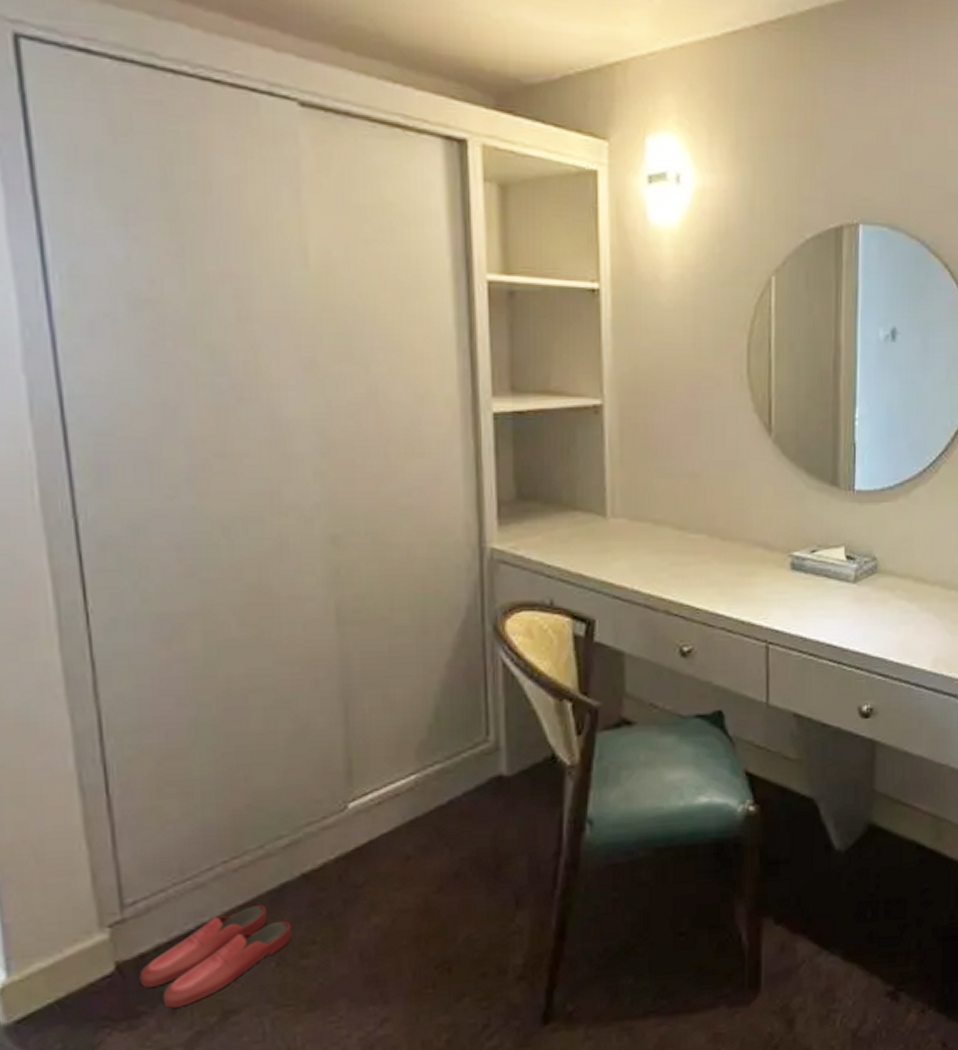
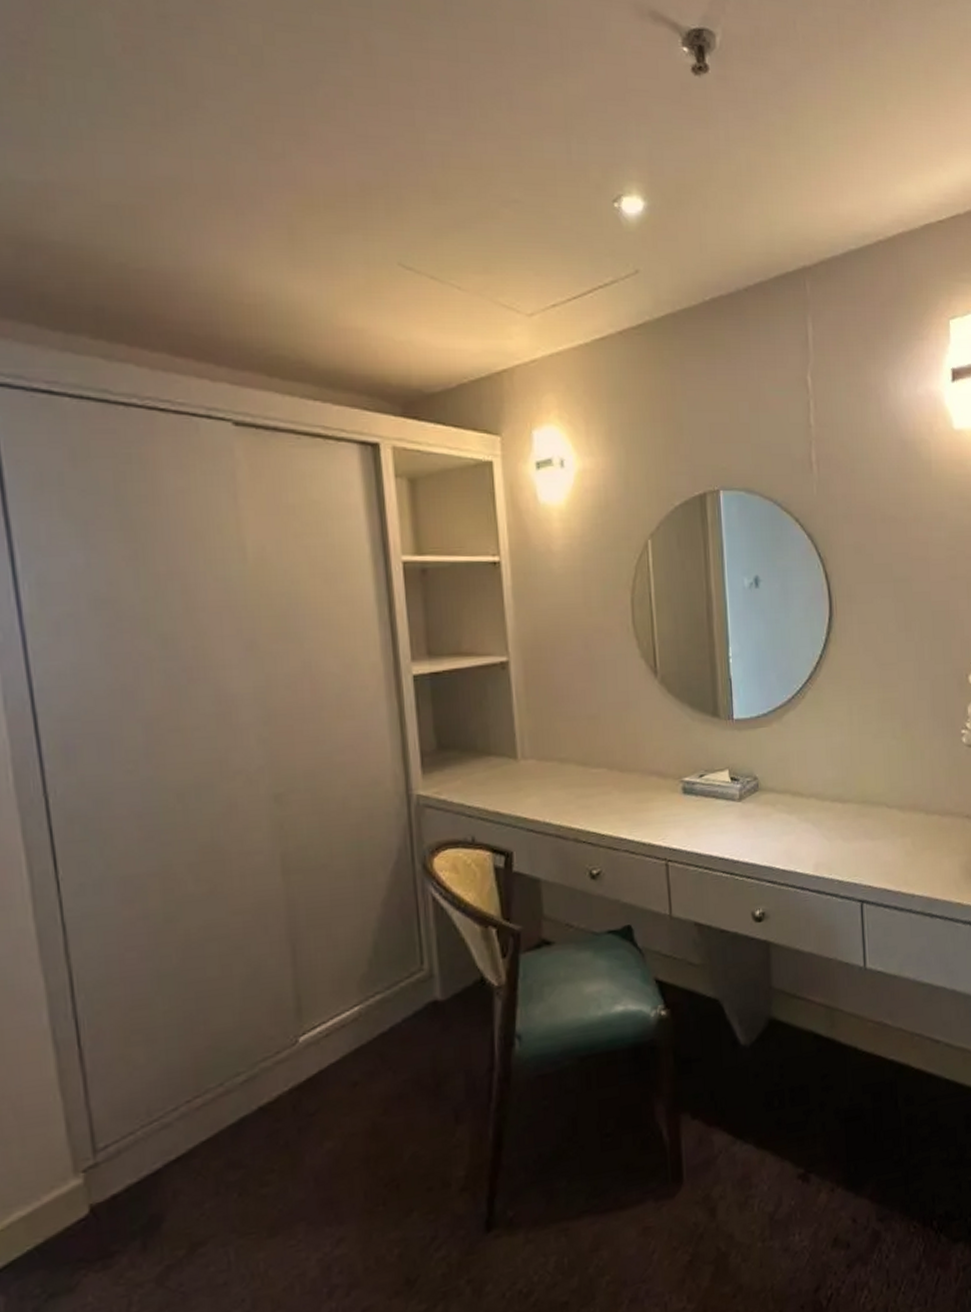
slippers: present [139,905,292,1008] -> none [112,1140,252,1246]

